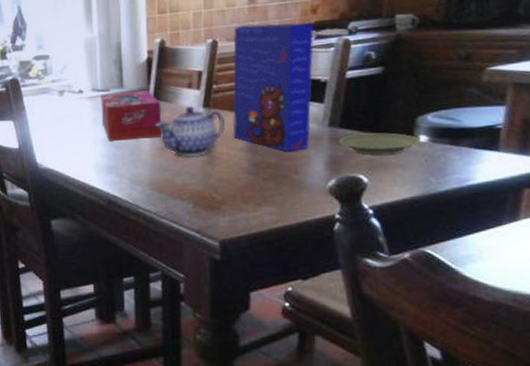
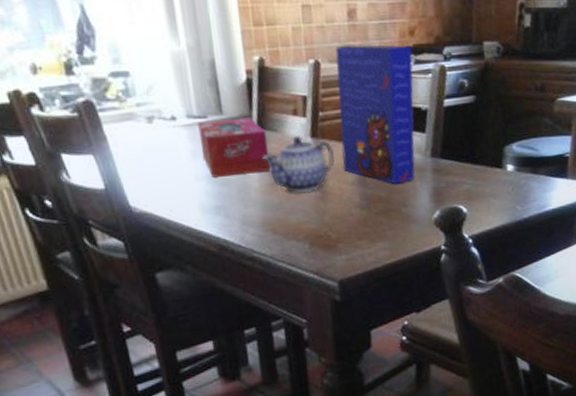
plate: present [338,132,420,155] -> none [440,162,507,185]

